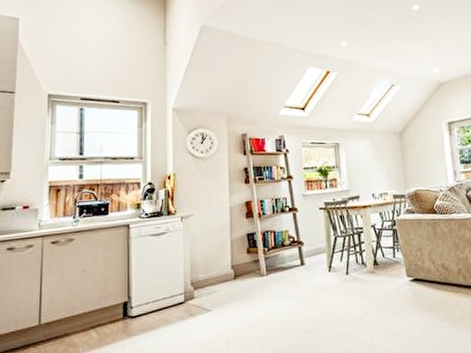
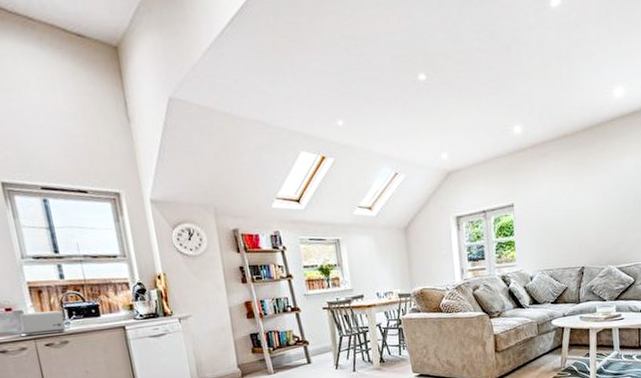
toaster: none [33,208,76,234] -> present [19,310,66,337]

